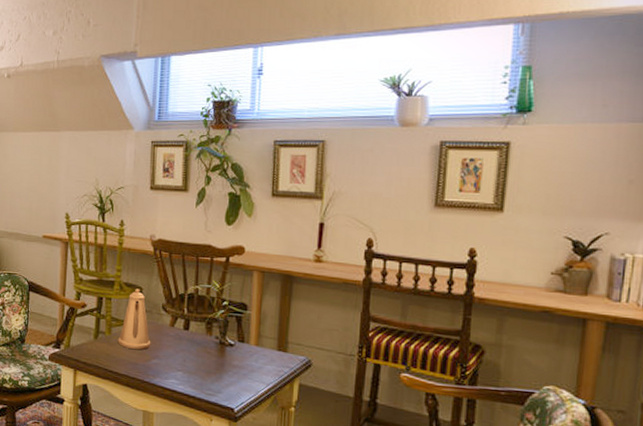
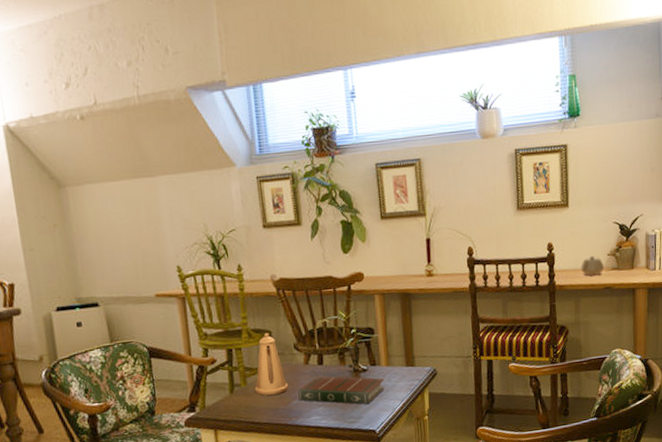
book: none [159,340,252,381] -> present [298,375,386,405]
sugar bowl: none [510,271,545,296] -> present [580,256,605,277]

